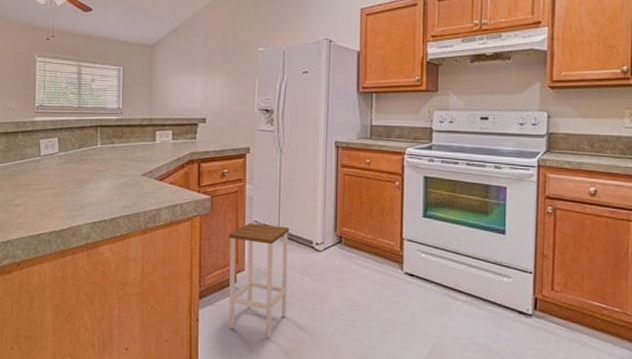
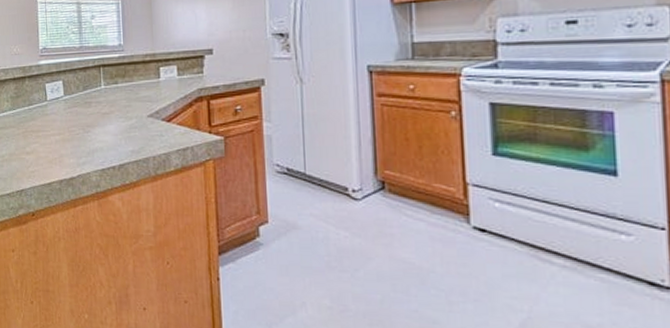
step stool: present [228,223,290,337] -> none [246,167,323,303]

